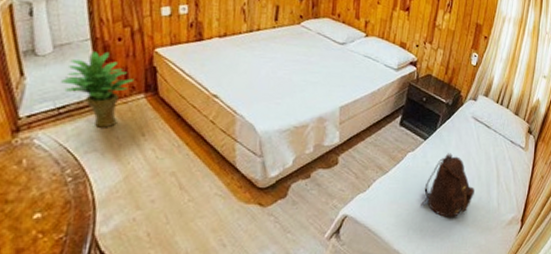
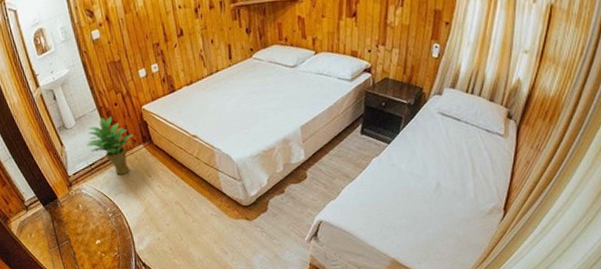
backpack: present [419,153,474,217] -> none [390,152,447,214]

